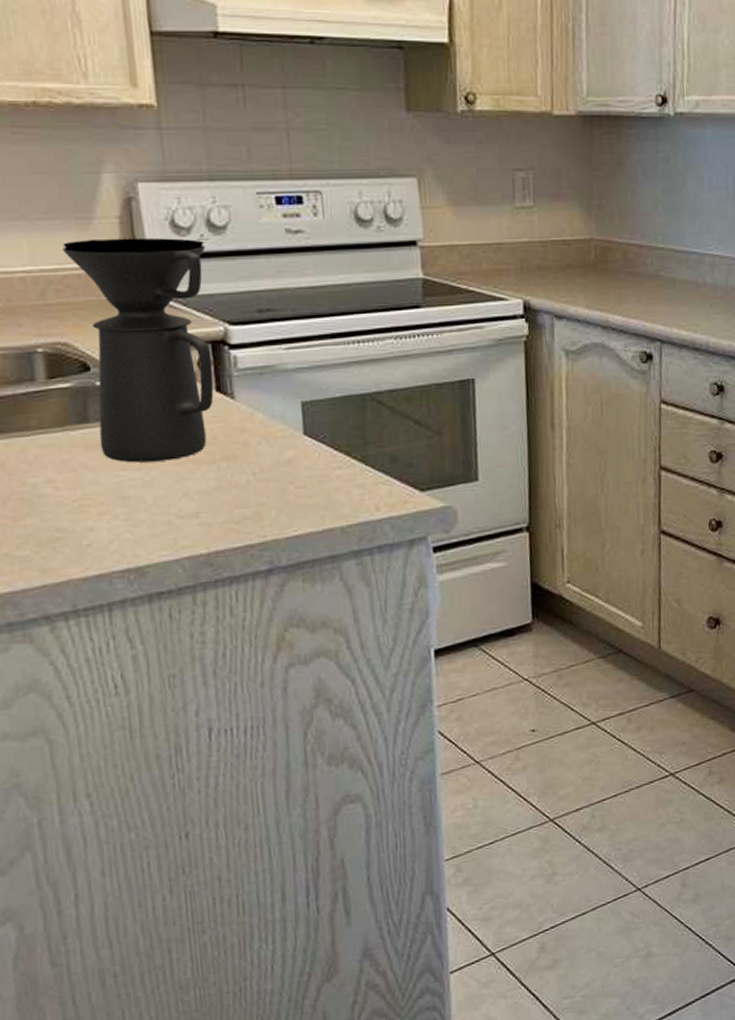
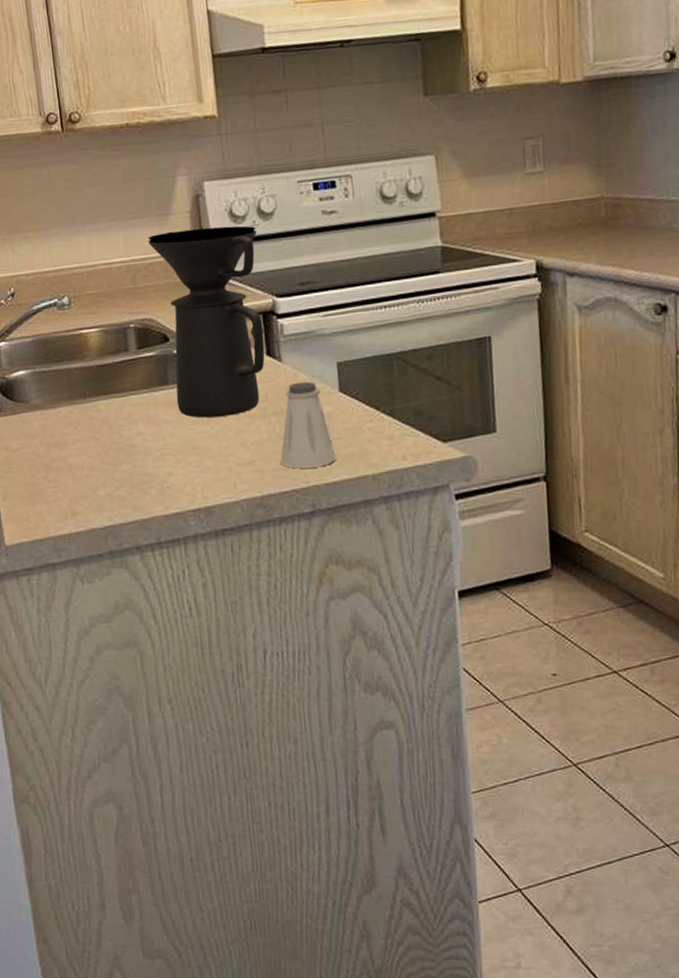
saltshaker: none [232,422,299,521] -> present [280,381,336,469]

